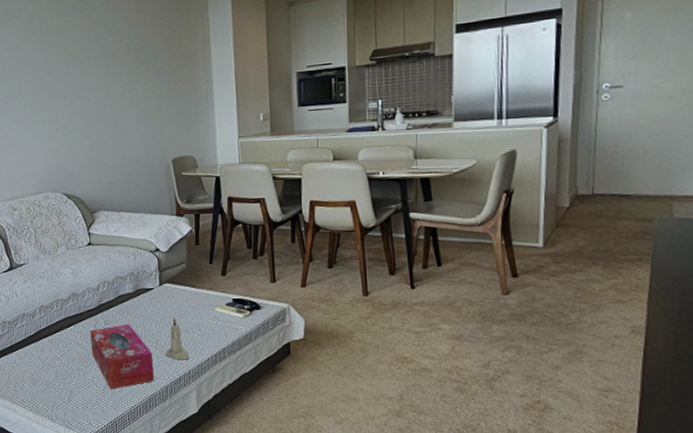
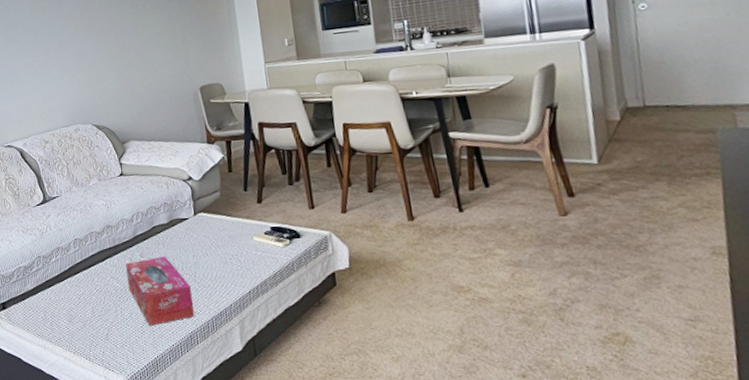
candle: present [165,317,189,360] -> none [204,248,229,294]

